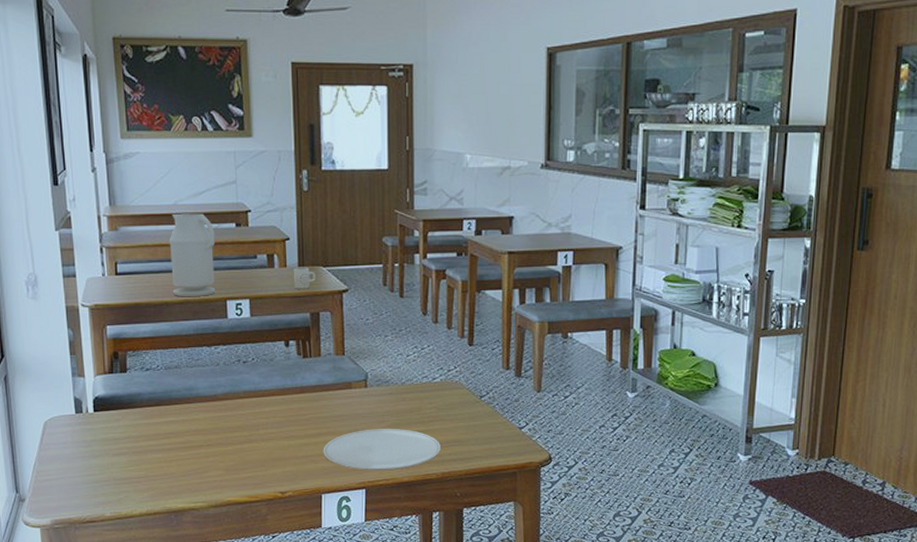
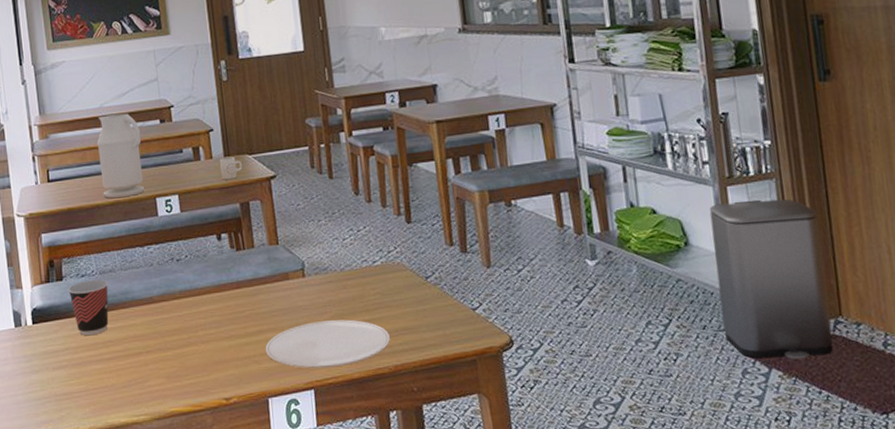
cup: none [132,375,174,427] -> present [68,279,109,336]
pedal bin: none [734,351,833,490] -> present [709,199,833,360]

